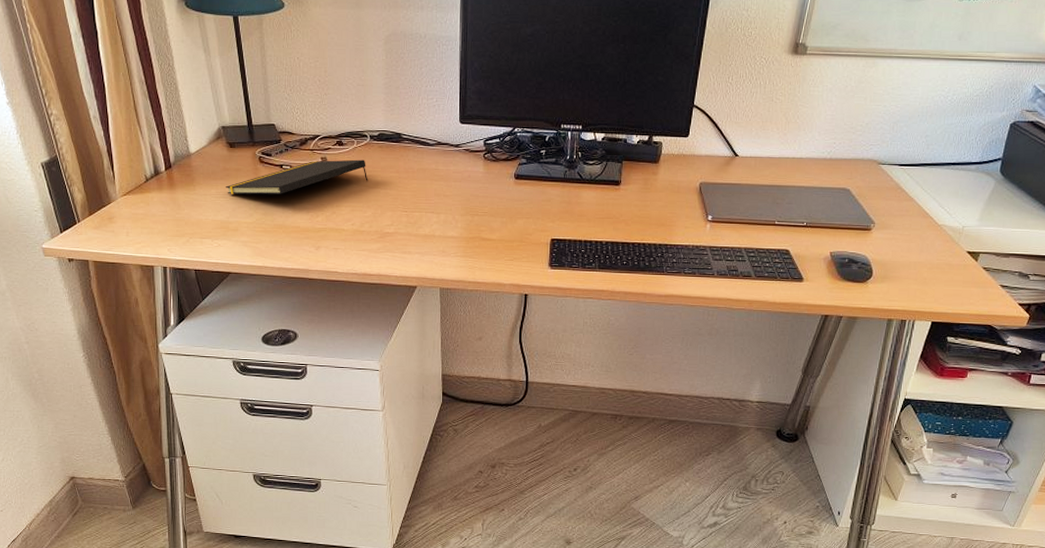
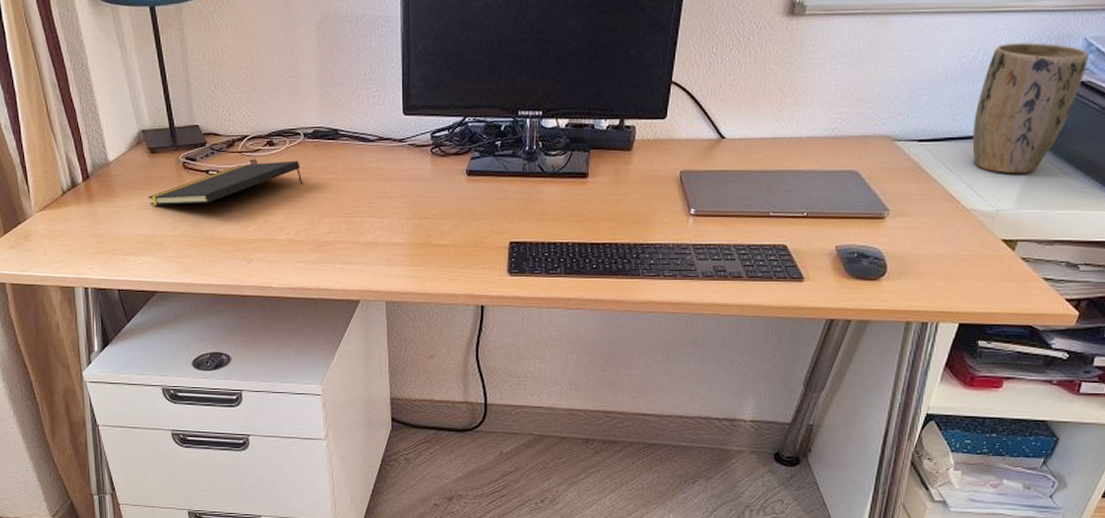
plant pot: none [943,87,1038,197] -> present [972,42,1089,174]

